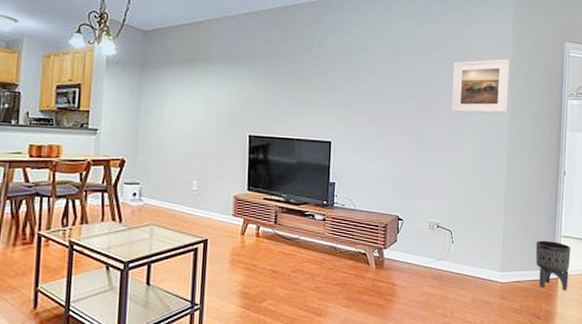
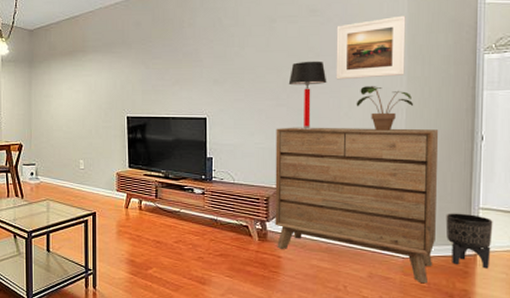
dresser: none [391,155,532,307] -> present [275,127,438,284]
table lamp: none [409,92,444,159] -> present [288,61,327,129]
potted plant: none [467,120,514,163] -> present [356,86,414,131]

